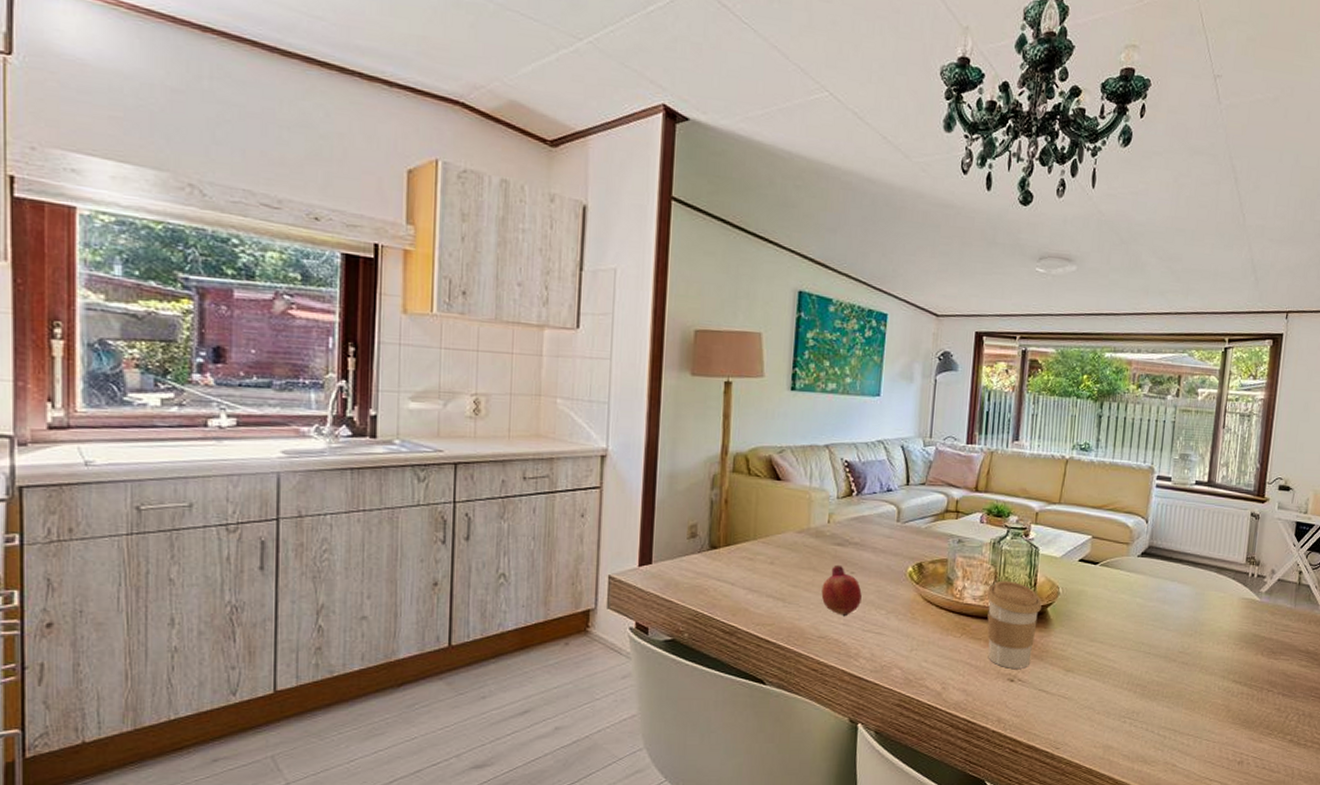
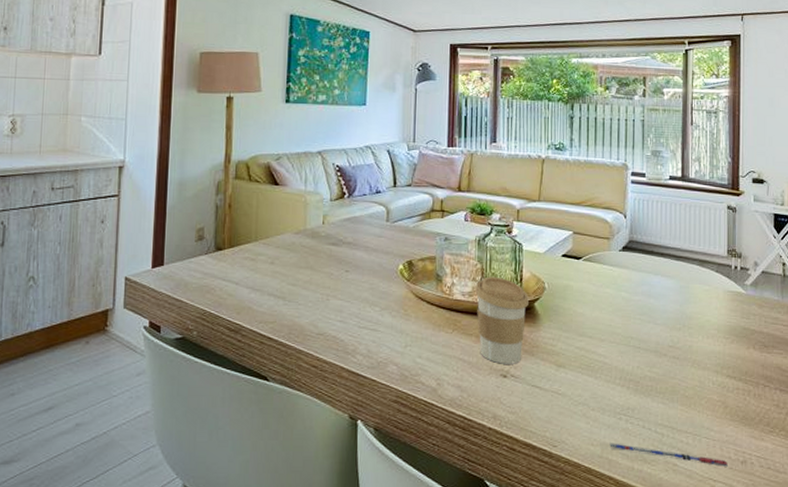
fruit: present [821,564,862,617] -> none [318,263,356,314]
pen: none [1112,745,1225,767] -> present [609,443,728,467]

